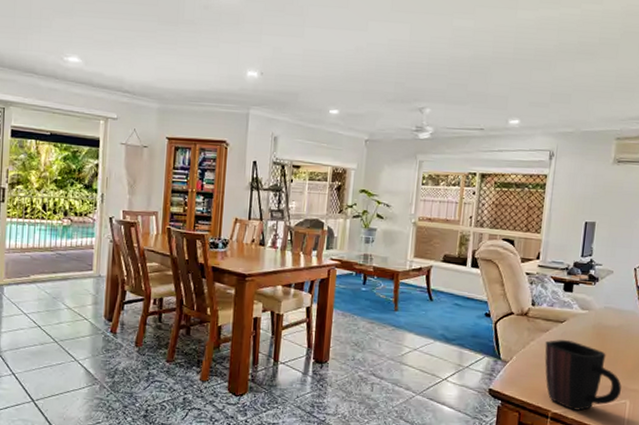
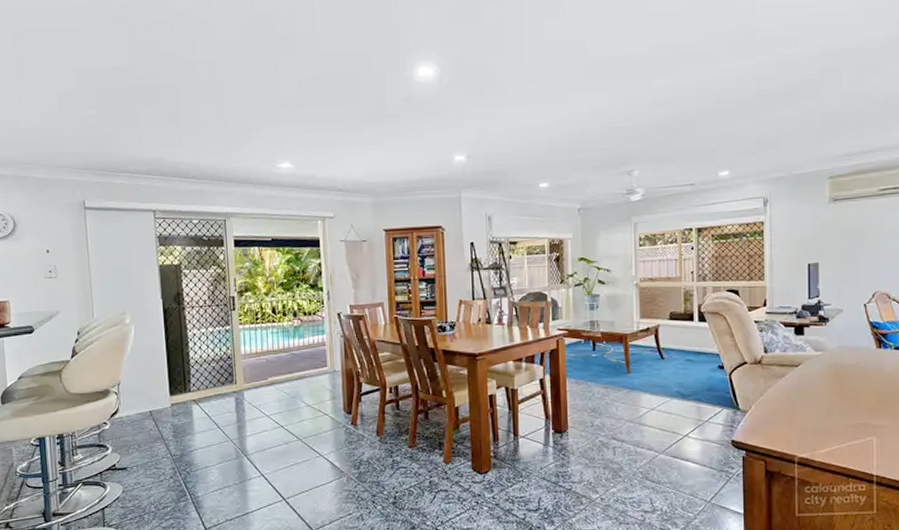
mug: present [544,339,622,411] -> none [783,383,866,453]

